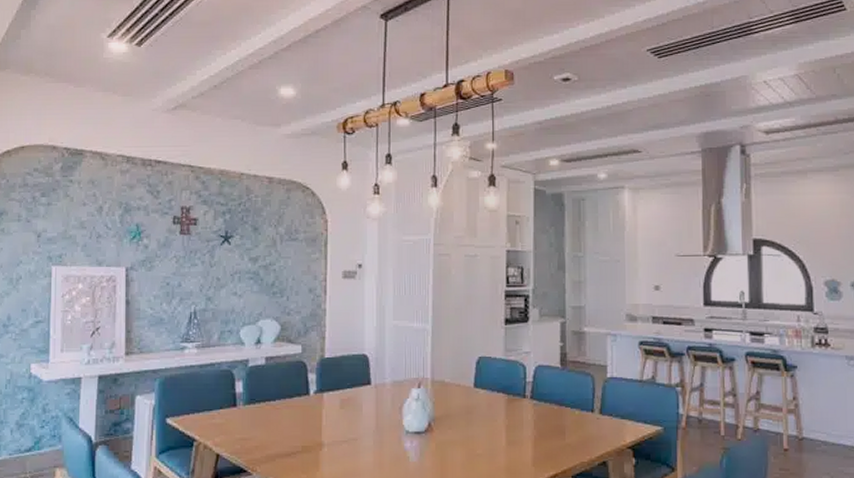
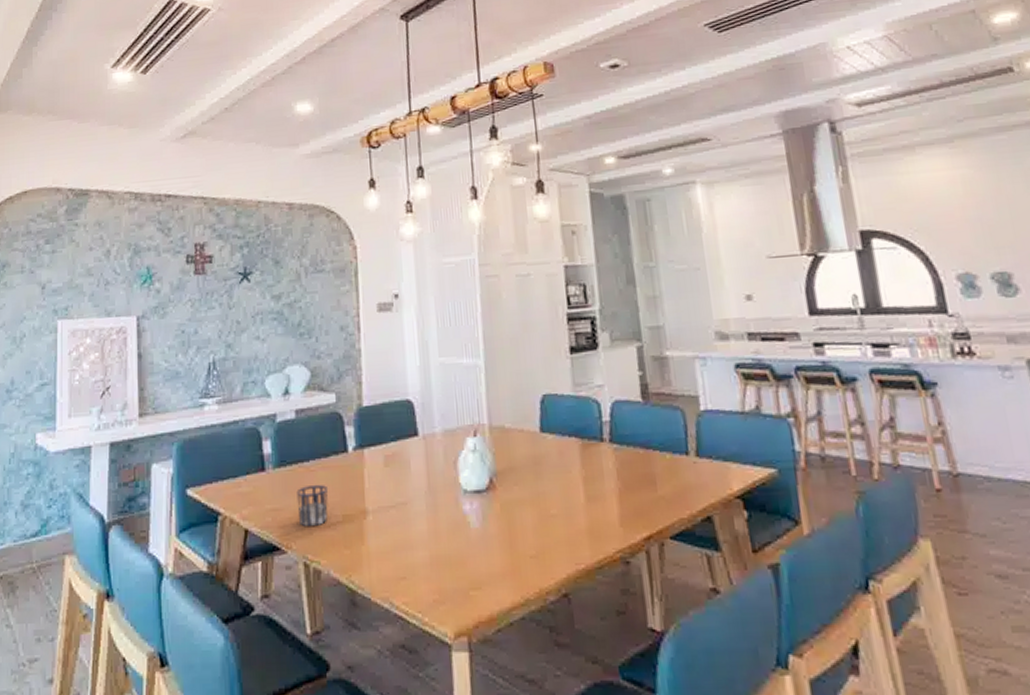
cup: none [263,420,290,455] -> present [296,484,328,527]

